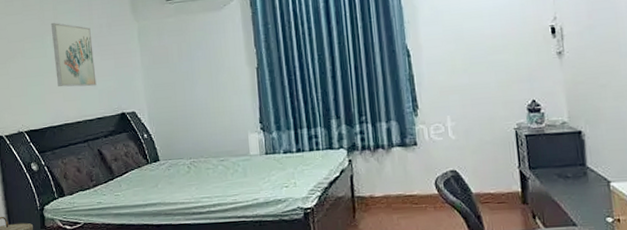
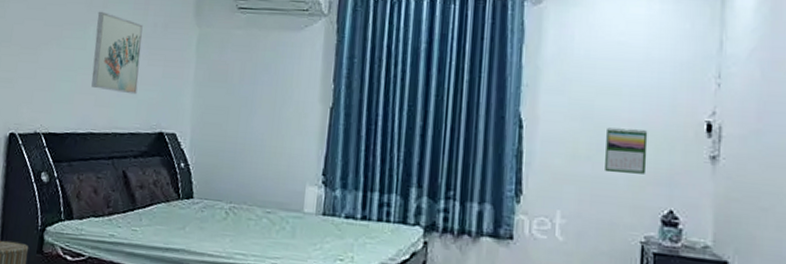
calendar: none [475,41,511,80] -> present [605,127,648,174]

